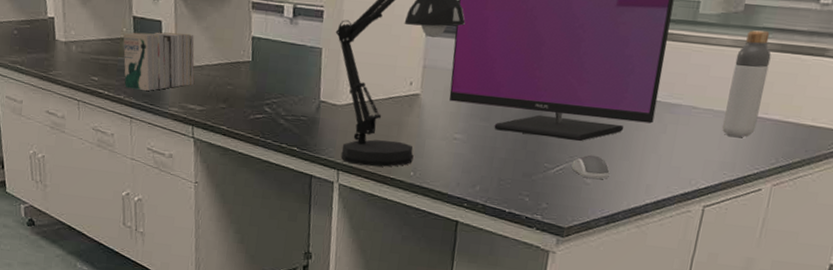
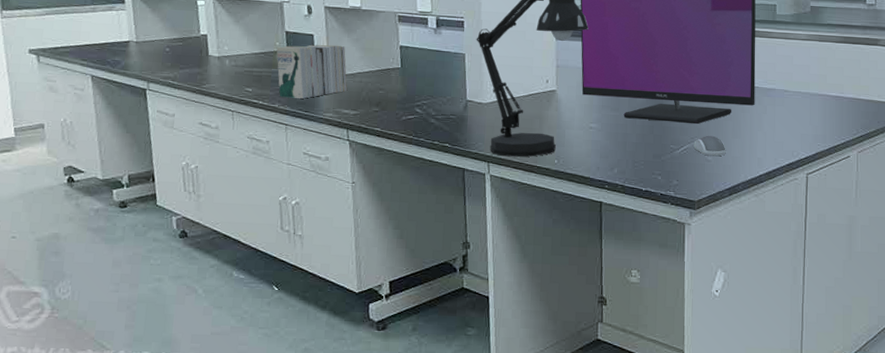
bottle: present [721,30,772,138] -> none [810,26,838,114]

